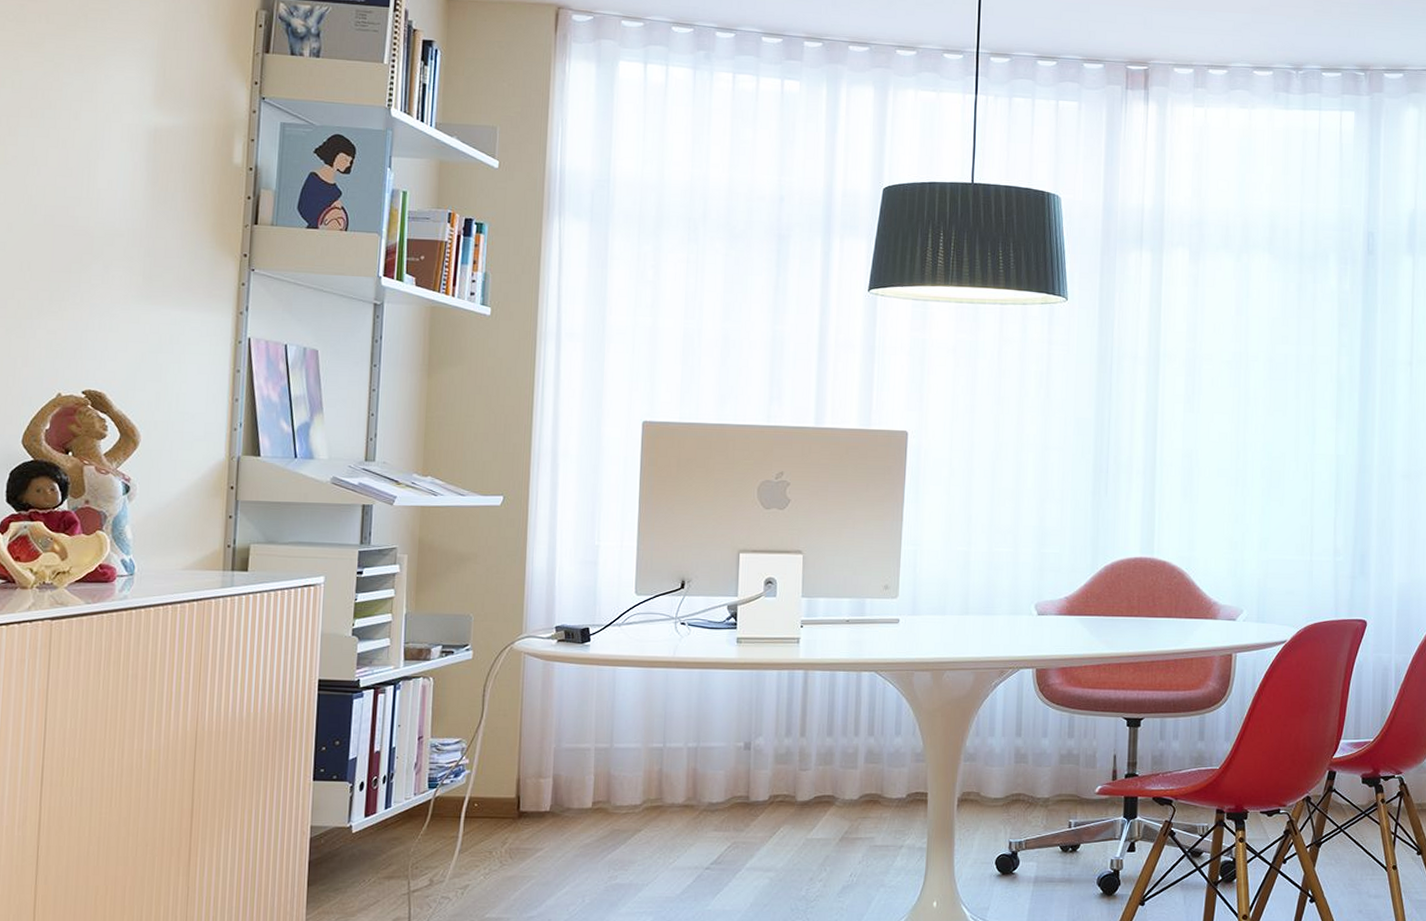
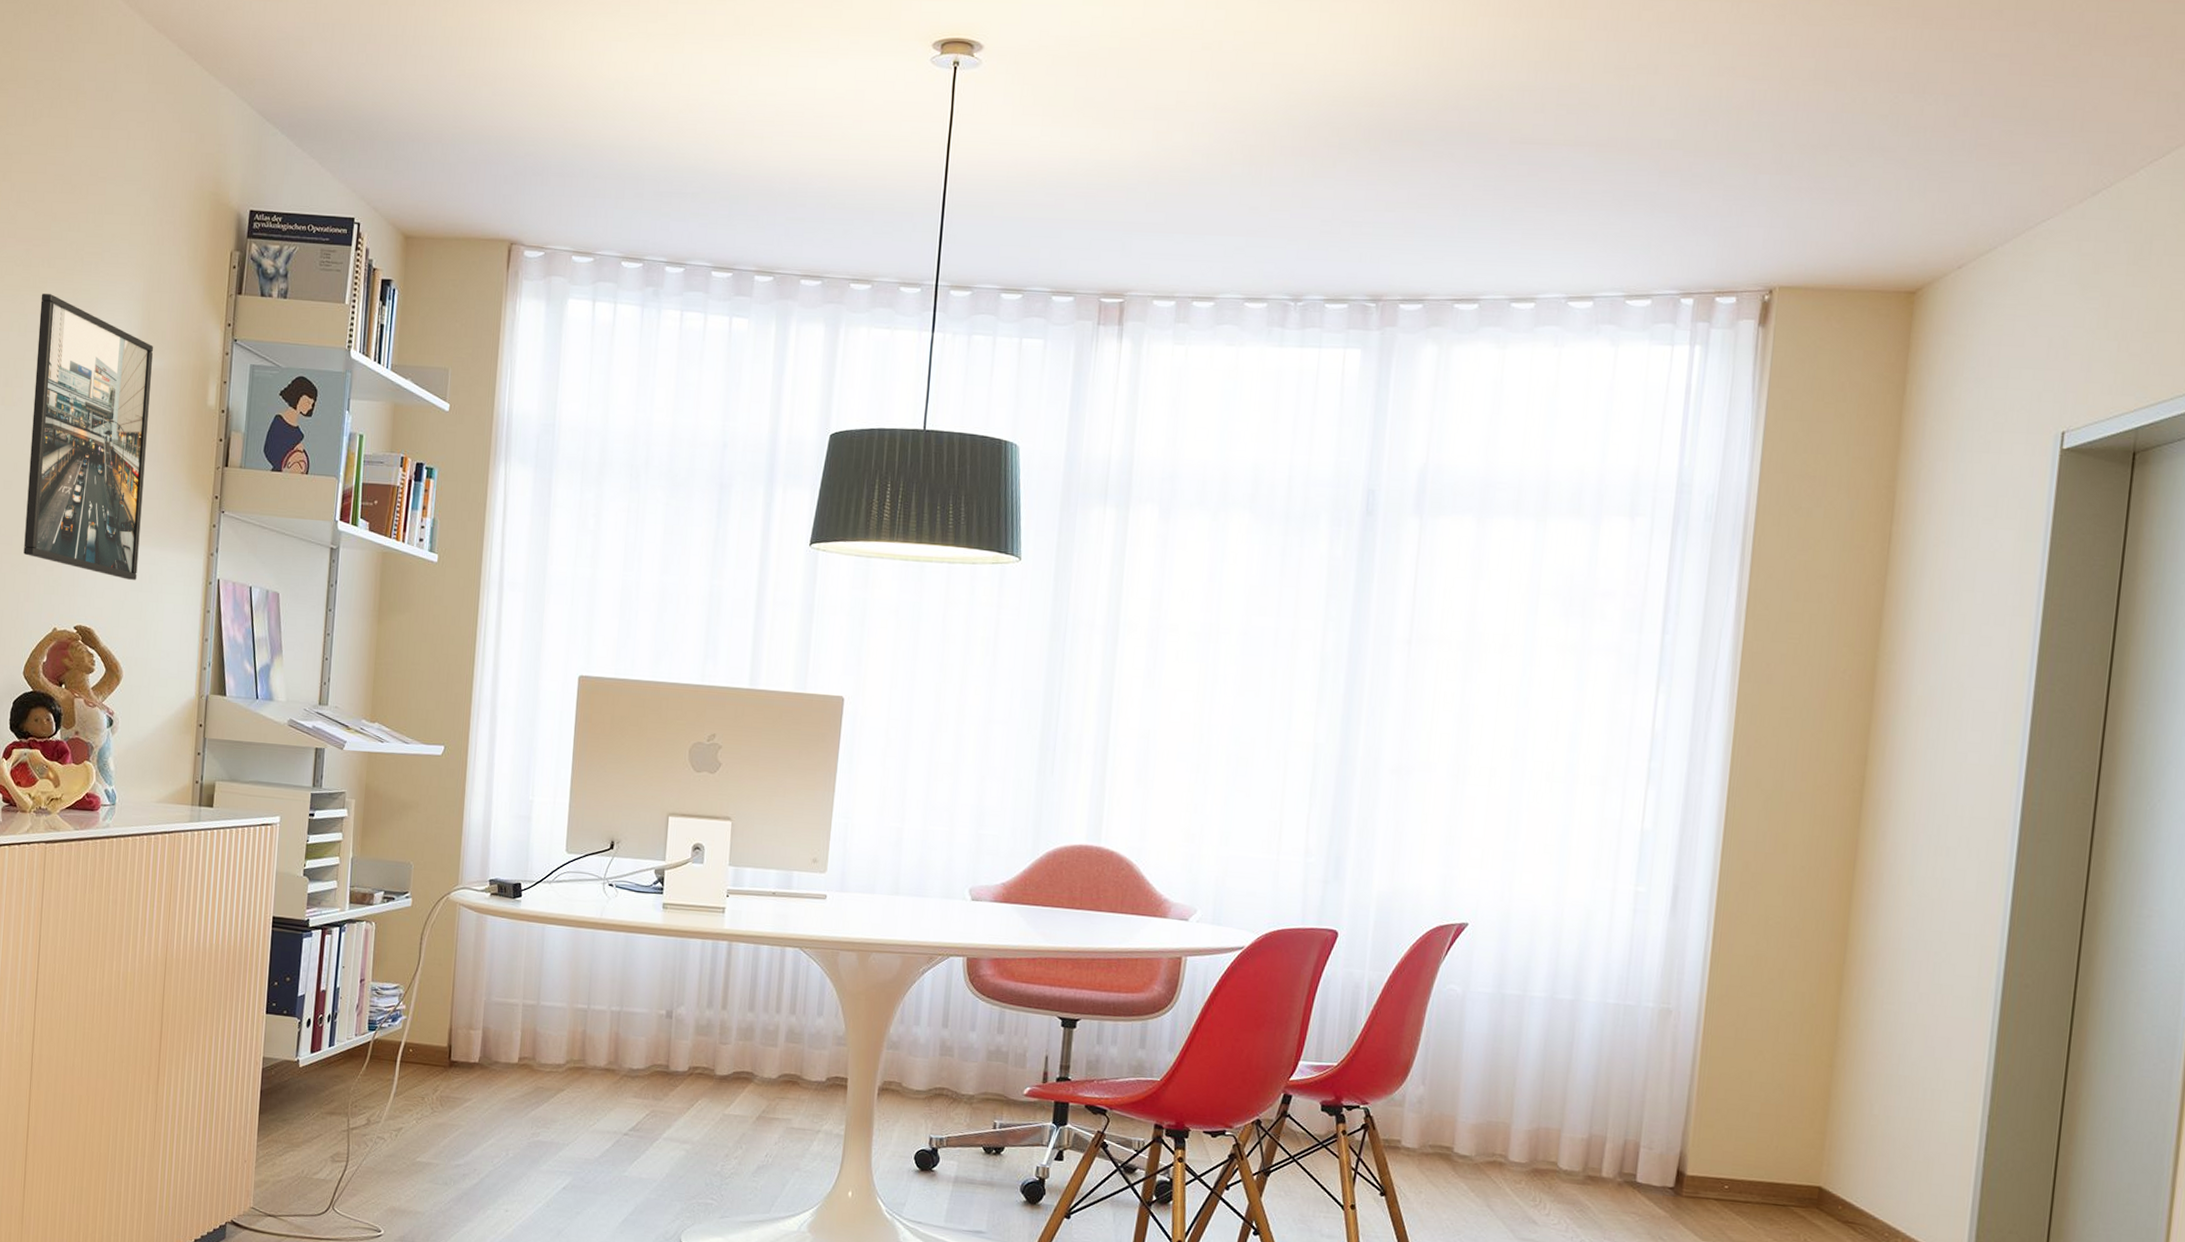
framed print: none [21,50,170,341] -> present [23,294,153,580]

